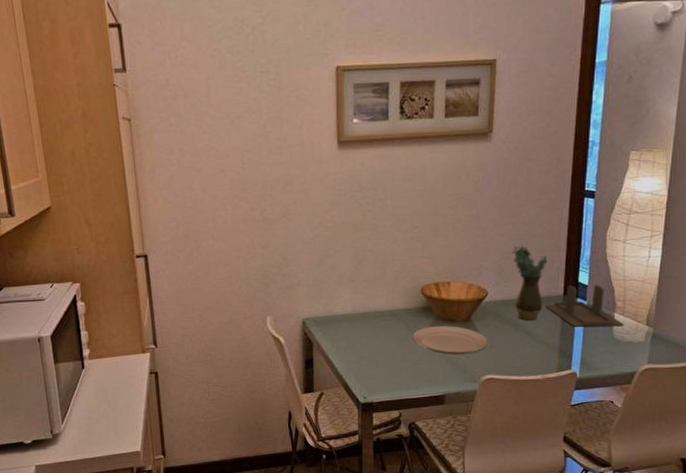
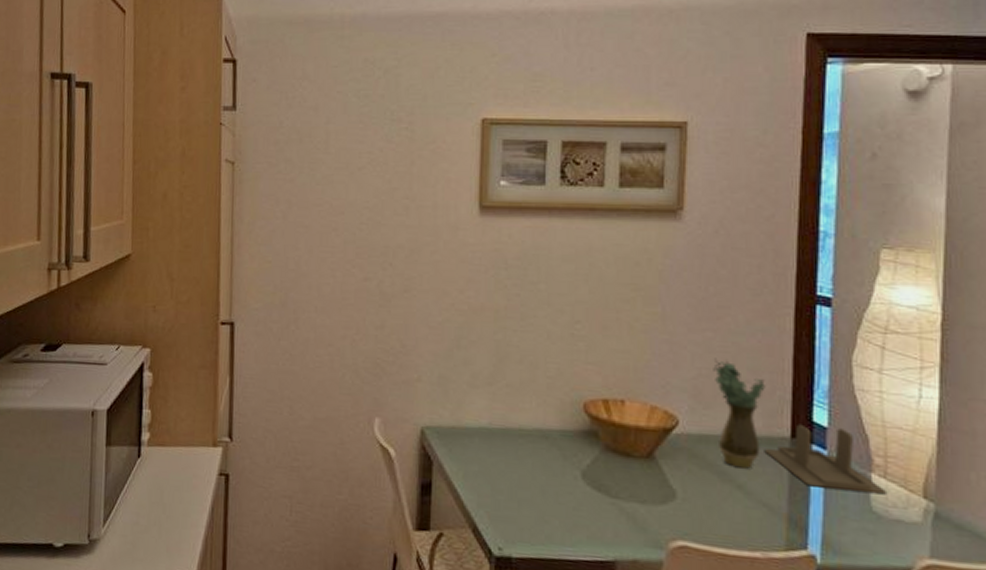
plate: present [412,326,489,354] -> none [569,459,680,505]

